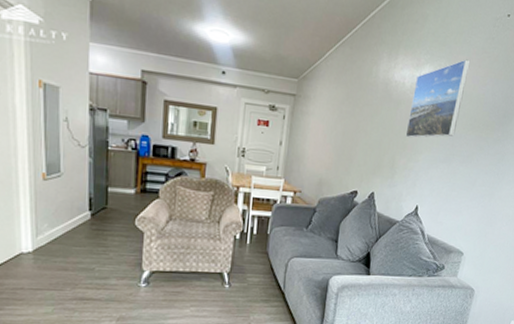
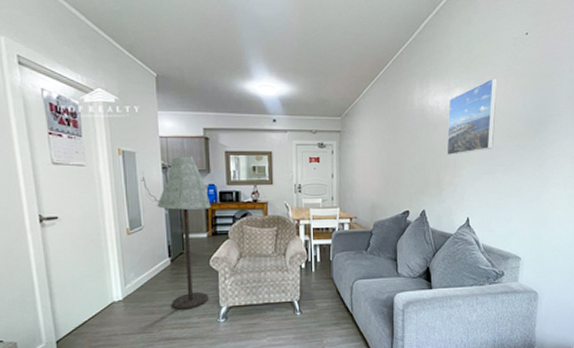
floor lamp: none [80,98,143,270] -> present [157,156,211,310]

